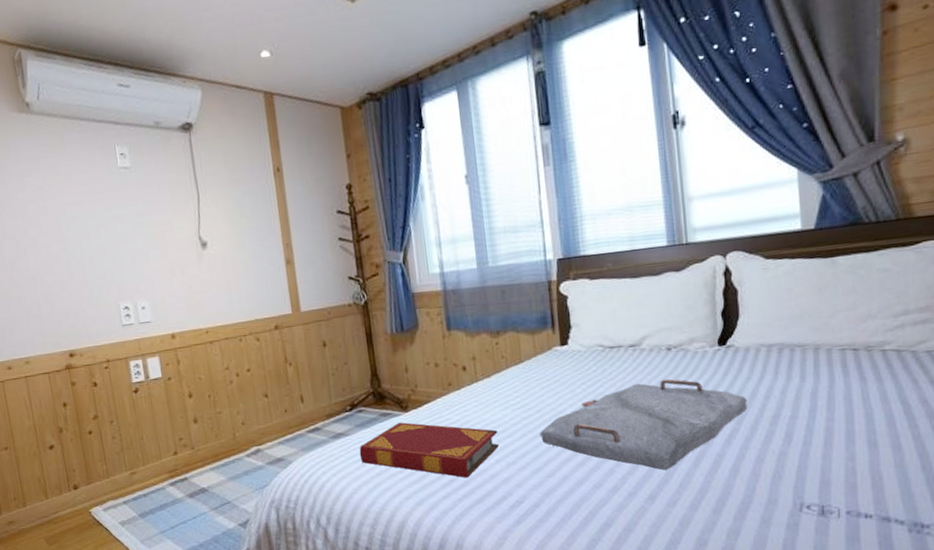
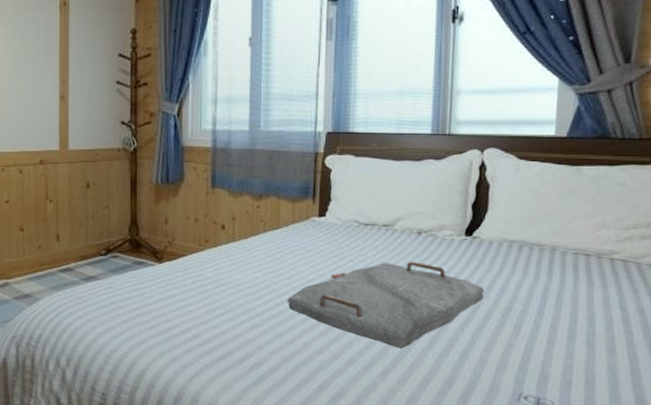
hardback book: present [359,422,499,478] -> none [108,272,247,335]

